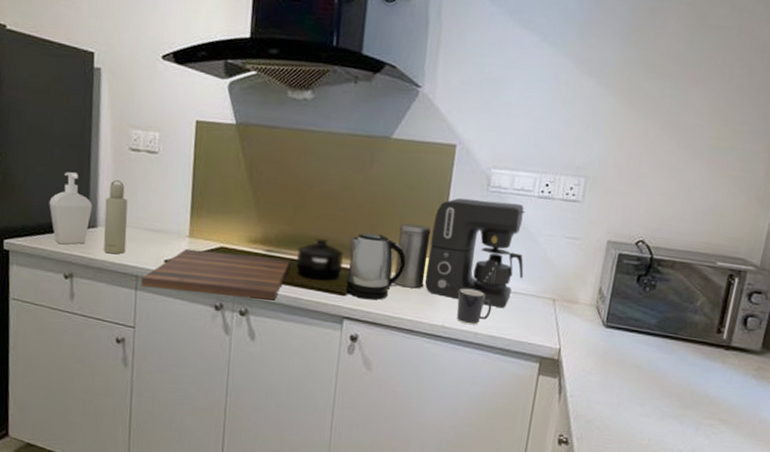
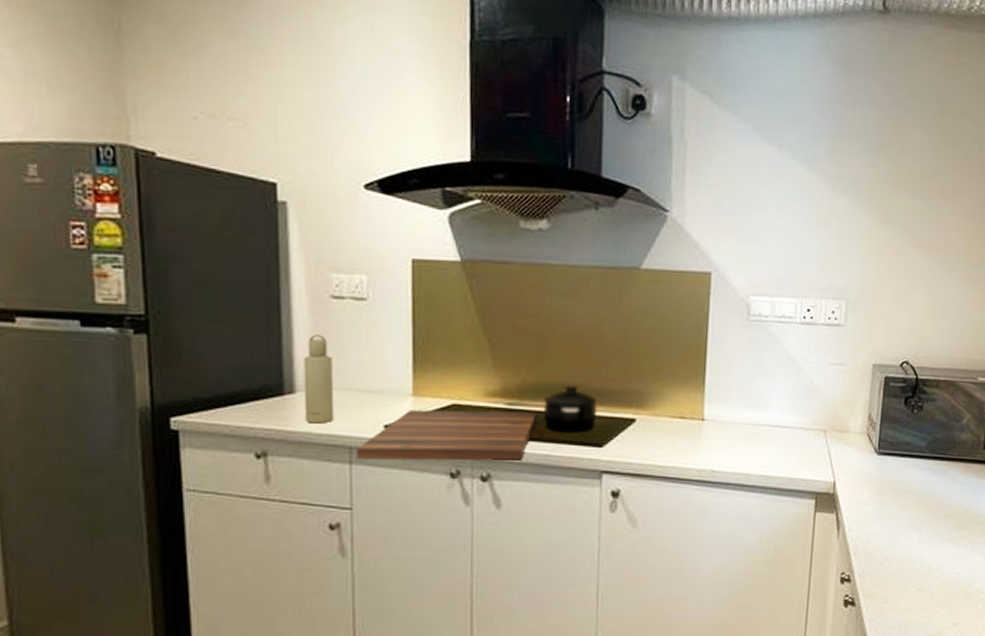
soap bottle: present [49,172,92,245] -> none [229,329,287,417]
kettle: present [345,232,407,300] -> none [602,374,667,449]
canister: present [393,223,431,289] -> none [654,361,692,432]
coffee maker: present [424,198,525,308] -> none [688,329,792,444]
mug: present [456,288,492,326] -> none [725,426,762,467]

